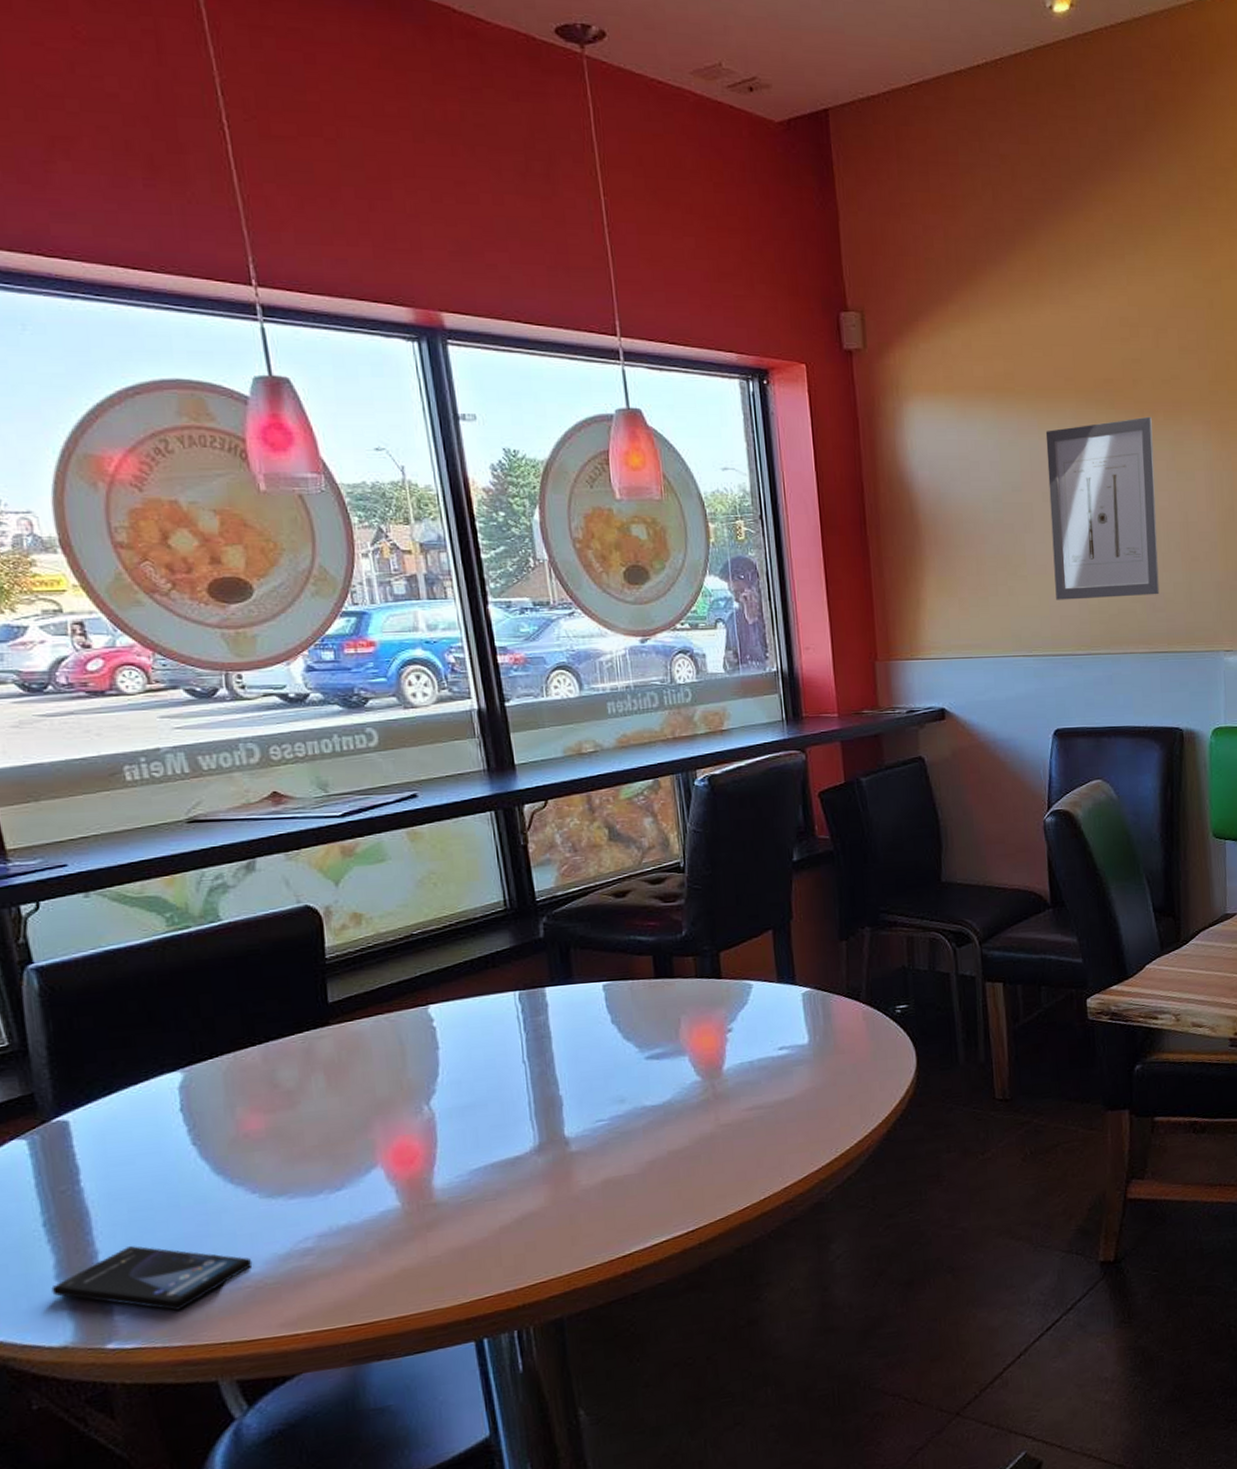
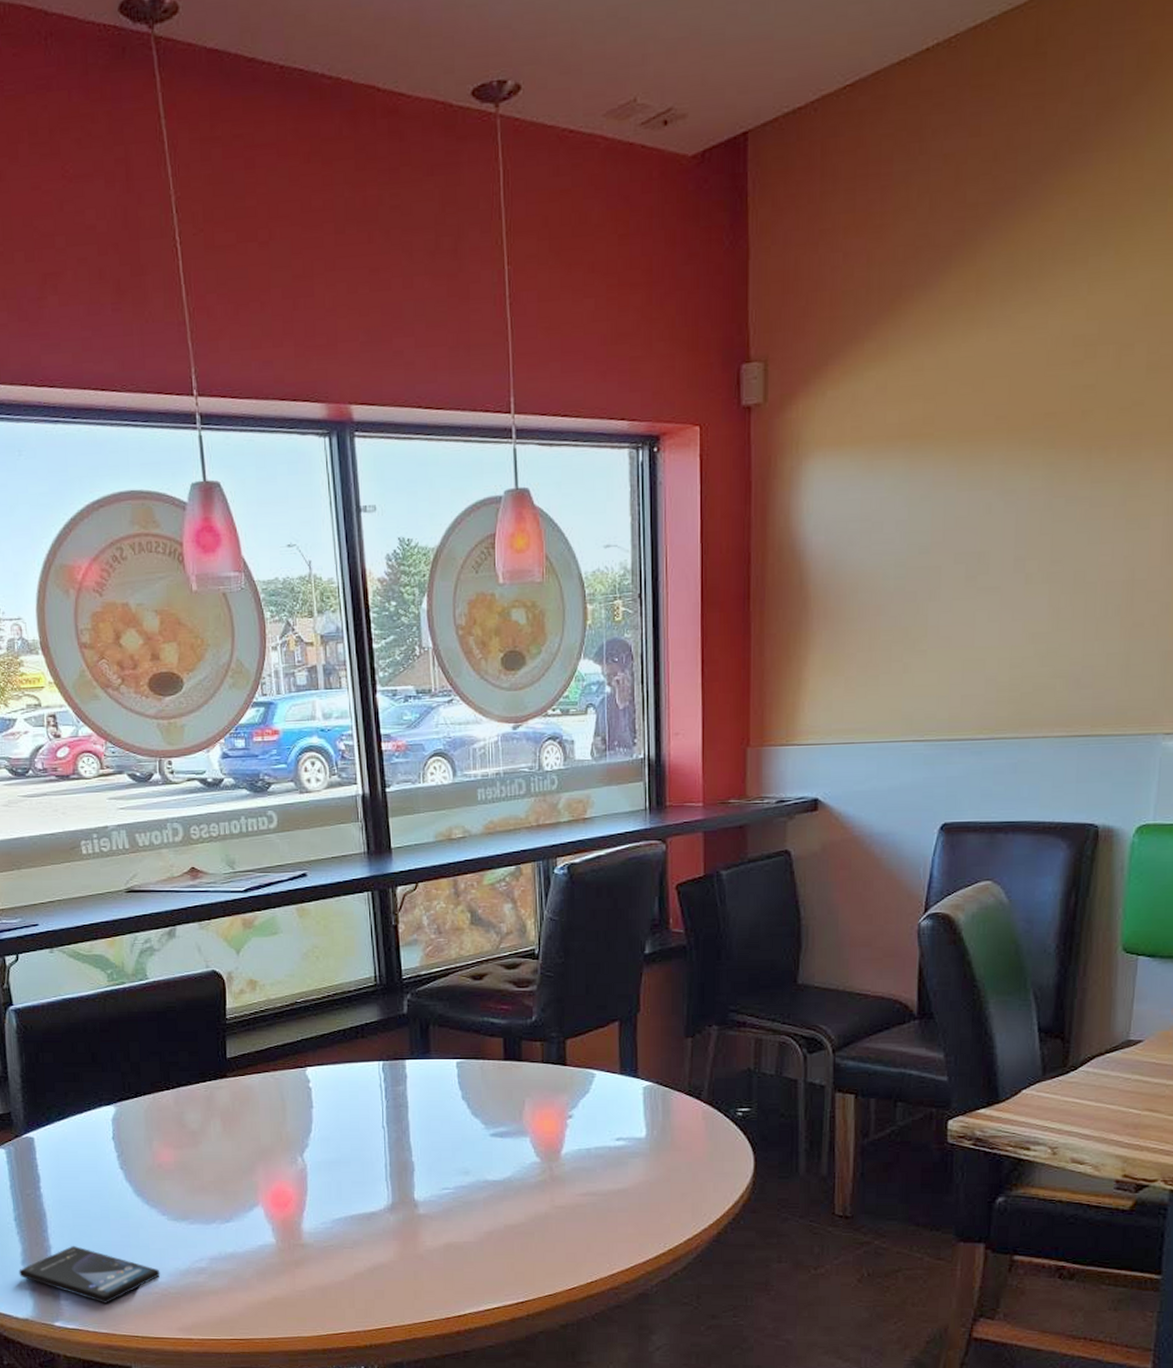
wall art: present [1045,416,1160,600] -> none [958,454,1101,677]

